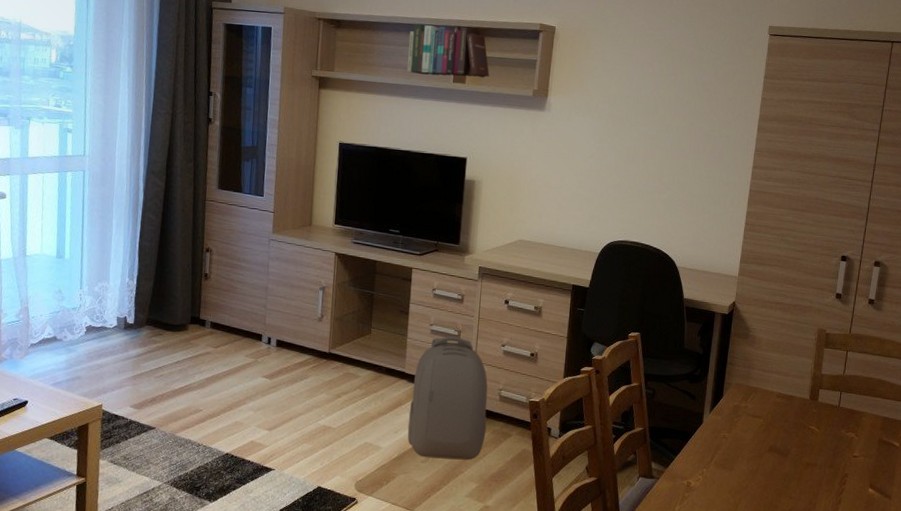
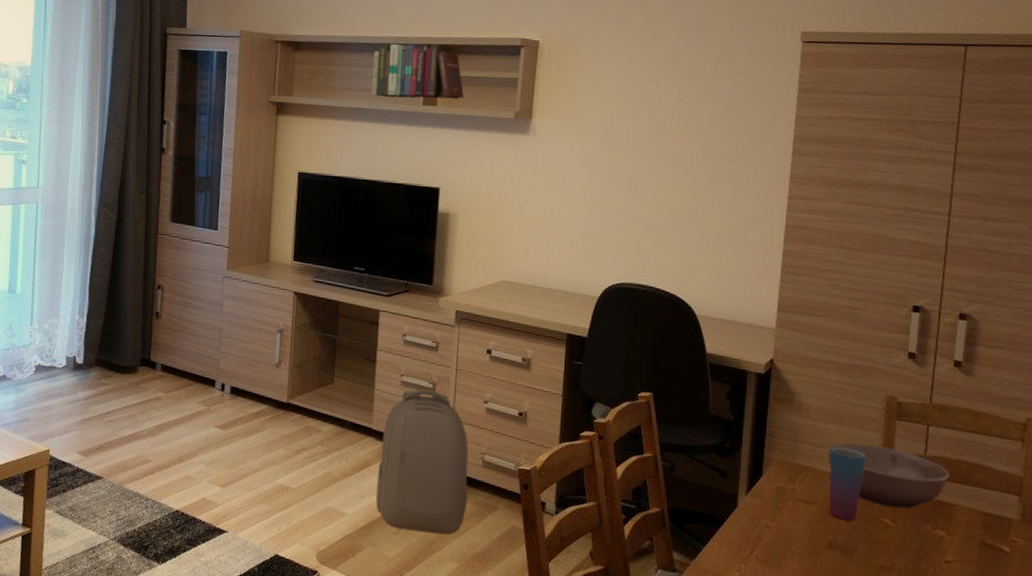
cup: none [771,371,801,429] -> present [829,447,866,521]
bowl: none [772,367,860,418] -> present [827,442,949,509]

